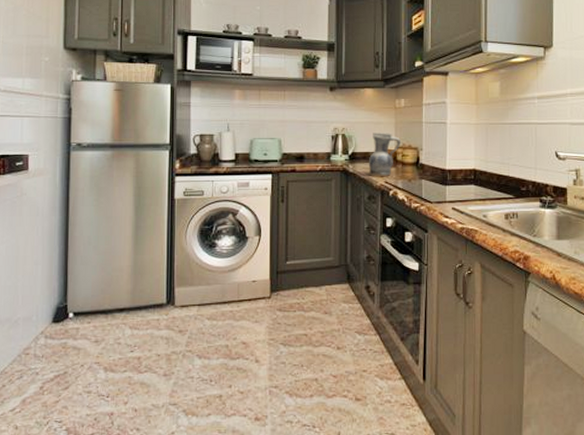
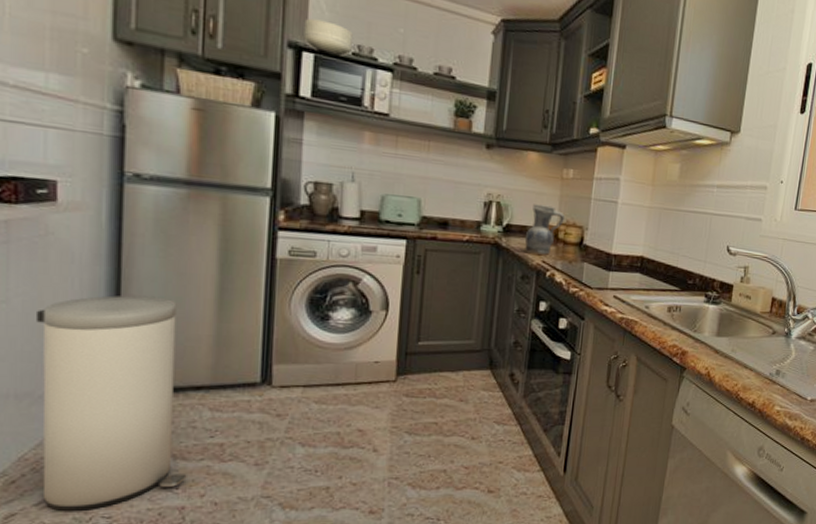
pedal bin: none [14,237,115,417] -> present [37,295,187,512]
bowl: none [188,10,224,36] -> present [303,18,354,57]

